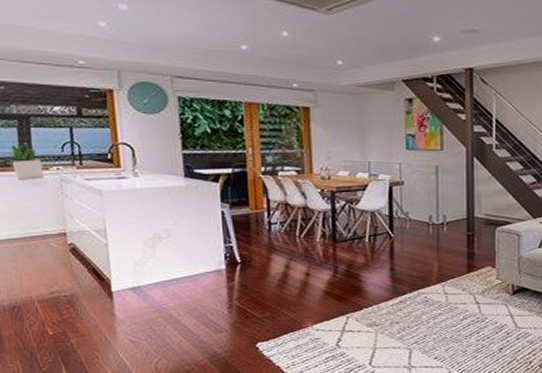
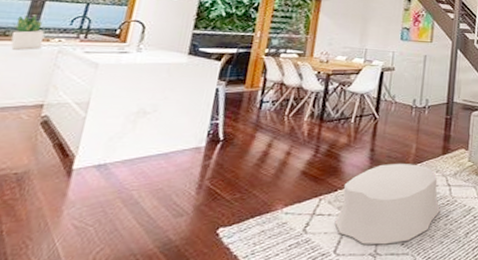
pouf: none [365,281,472,359] -> present [334,163,441,245]

